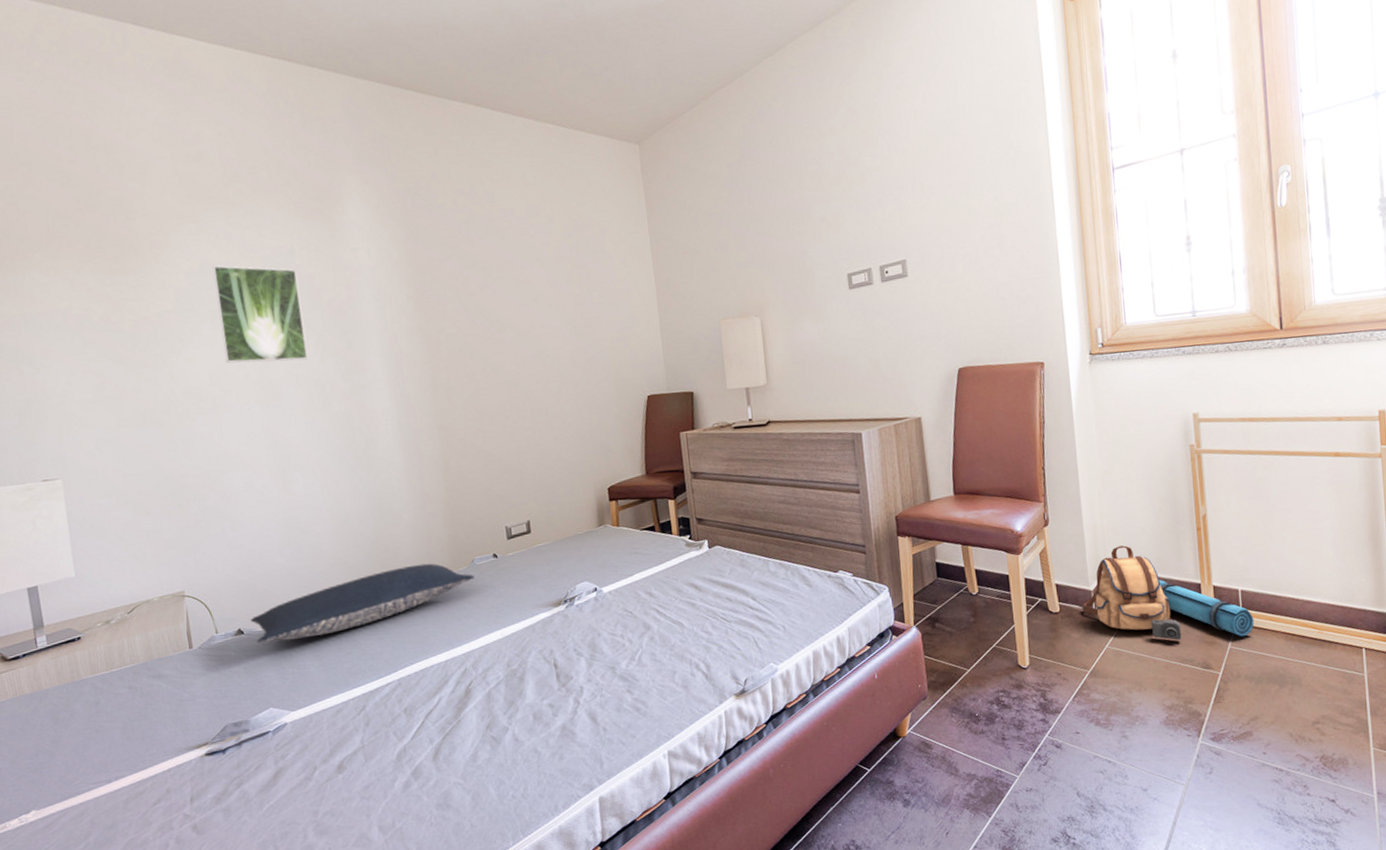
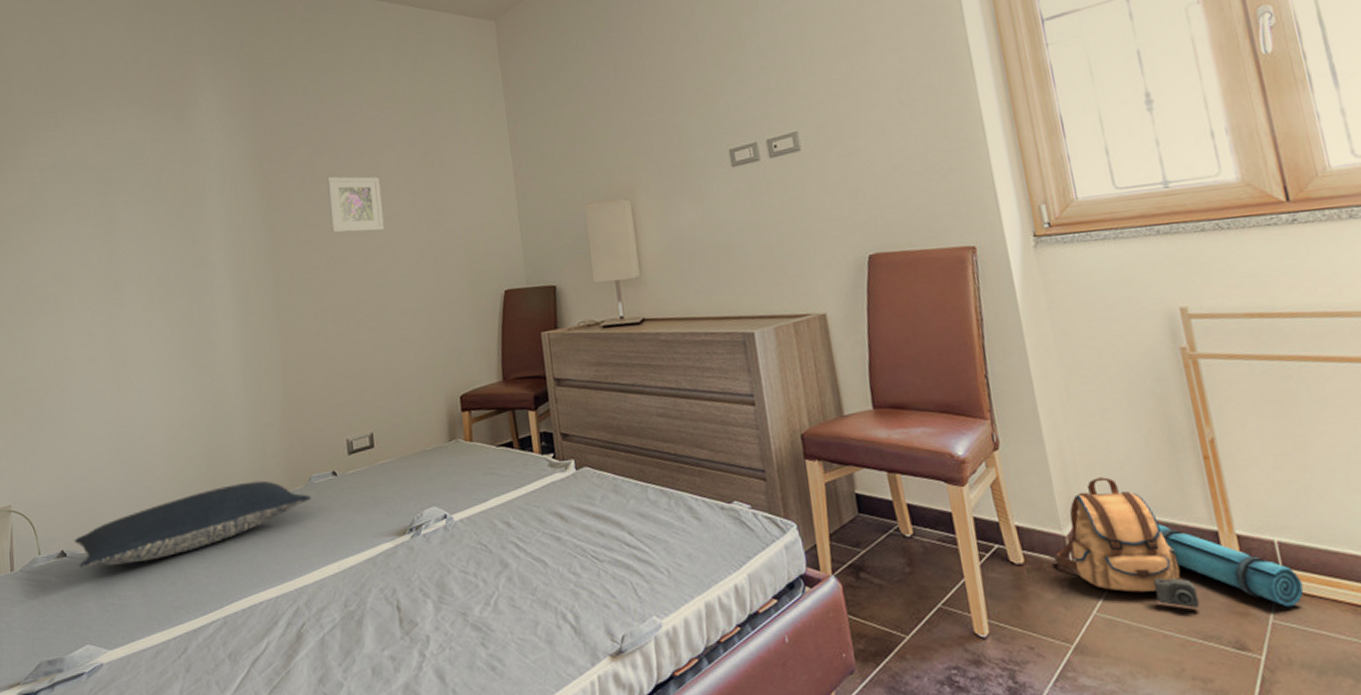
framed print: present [212,265,309,364] -> none [66,160,152,260]
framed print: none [480,288,536,342] -> present [327,176,385,233]

